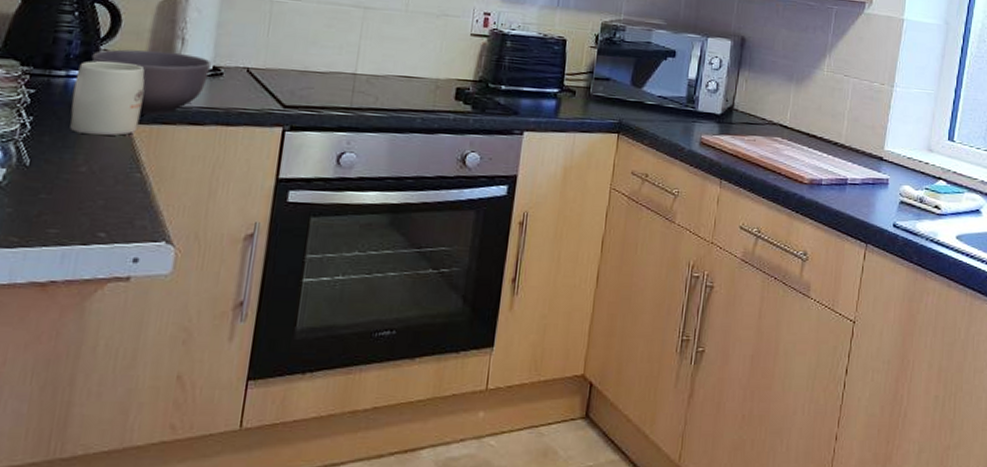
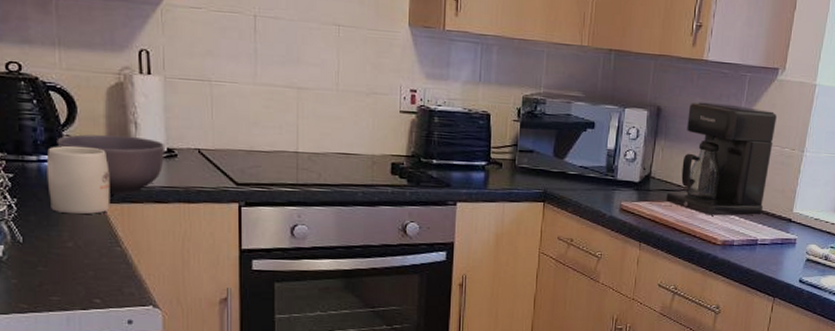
coffee maker: none [749,33,865,153] -> present [666,102,777,216]

